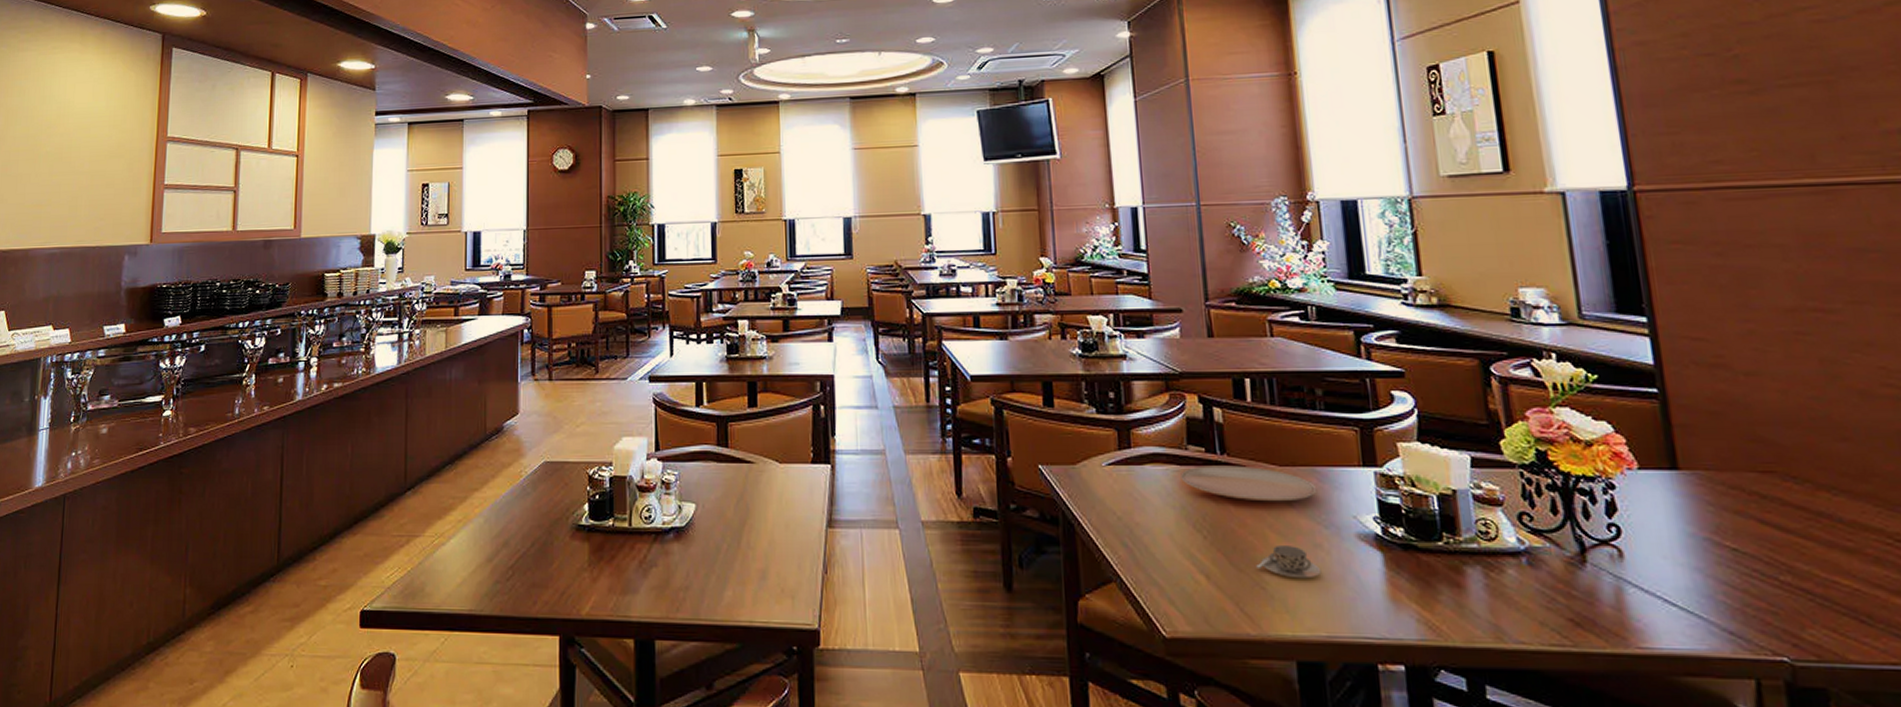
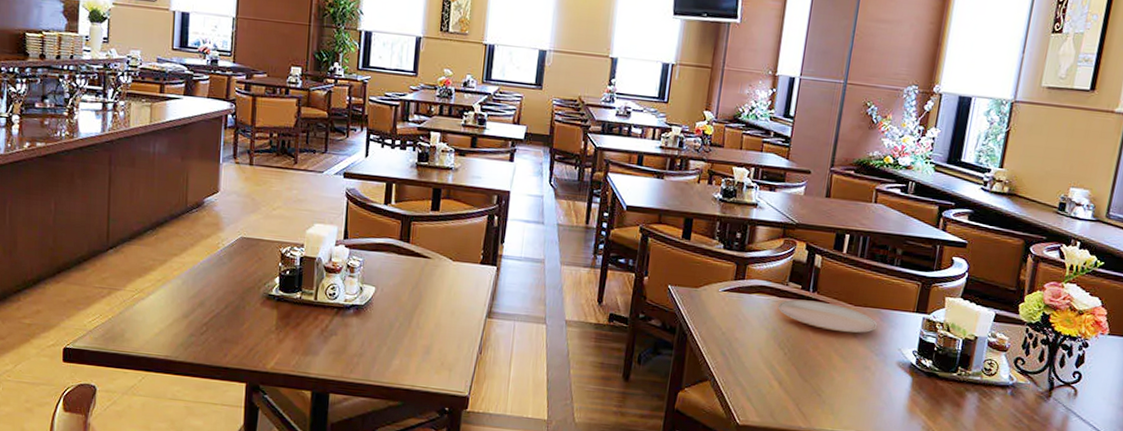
teacup: present [1256,544,1322,579] -> none [818,364,865,391]

